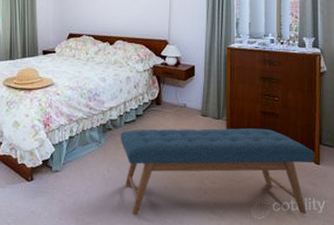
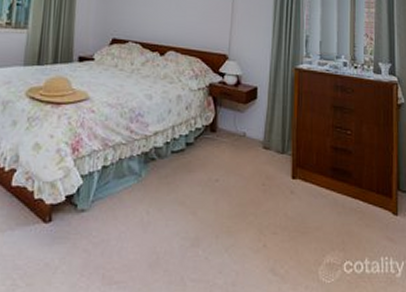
bench: present [120,128,315,215] -> none [165,161,392,278]

